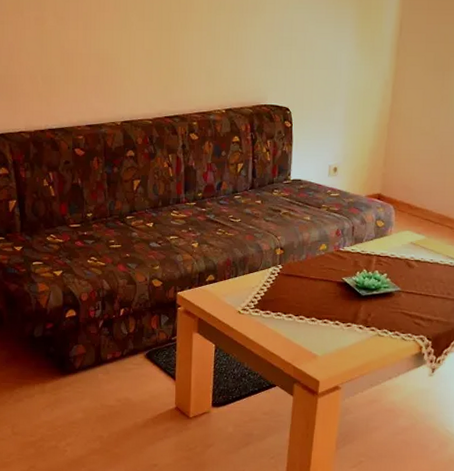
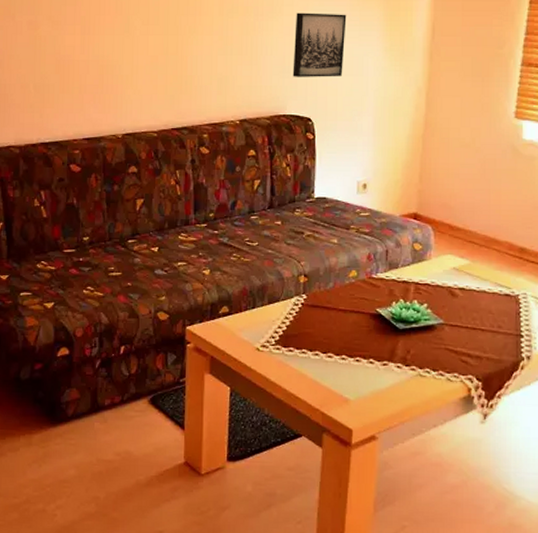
wall art: none [273,10,323,71] -> present [292,13,347,77]

